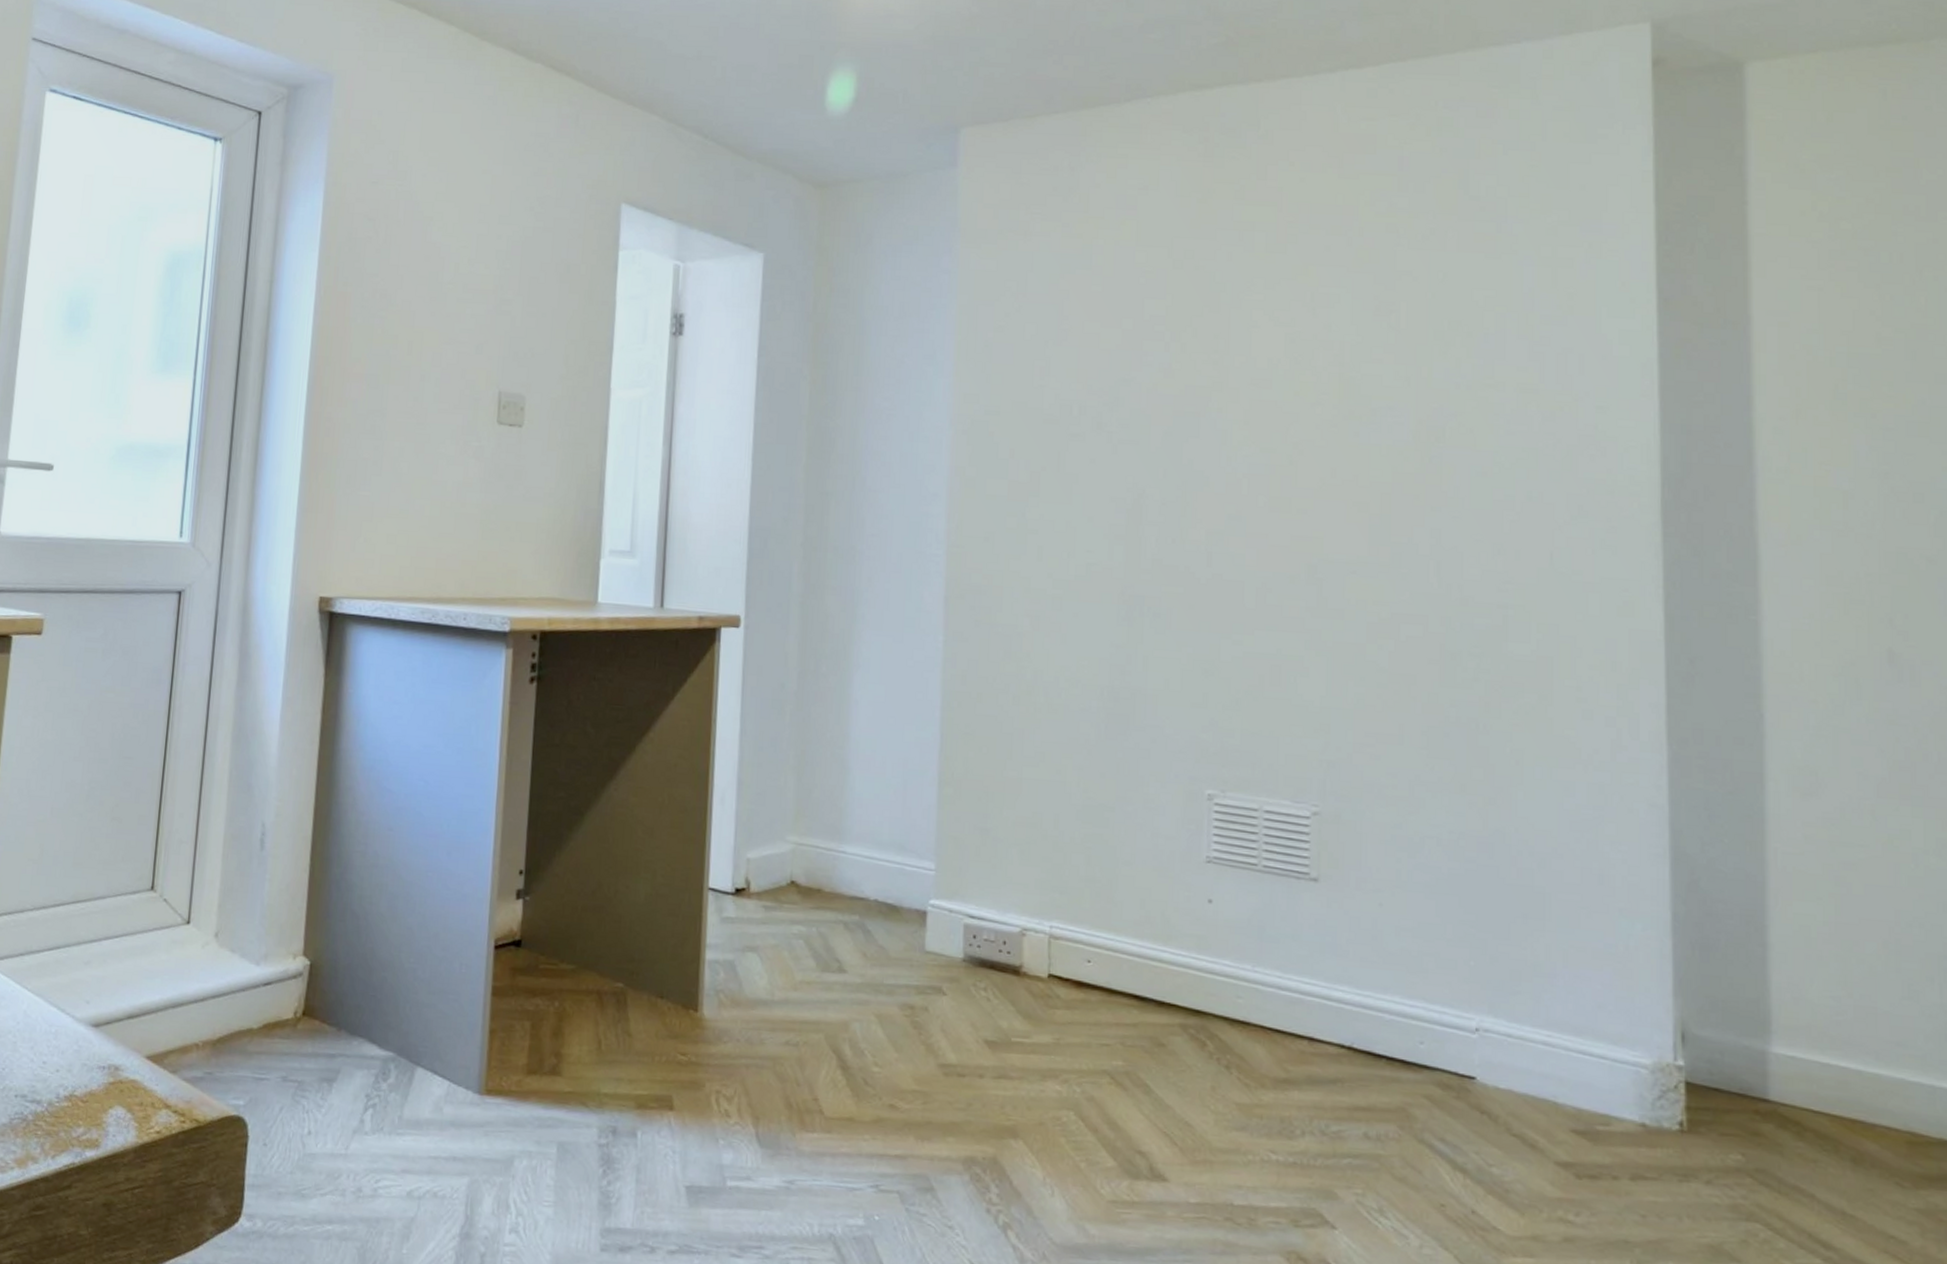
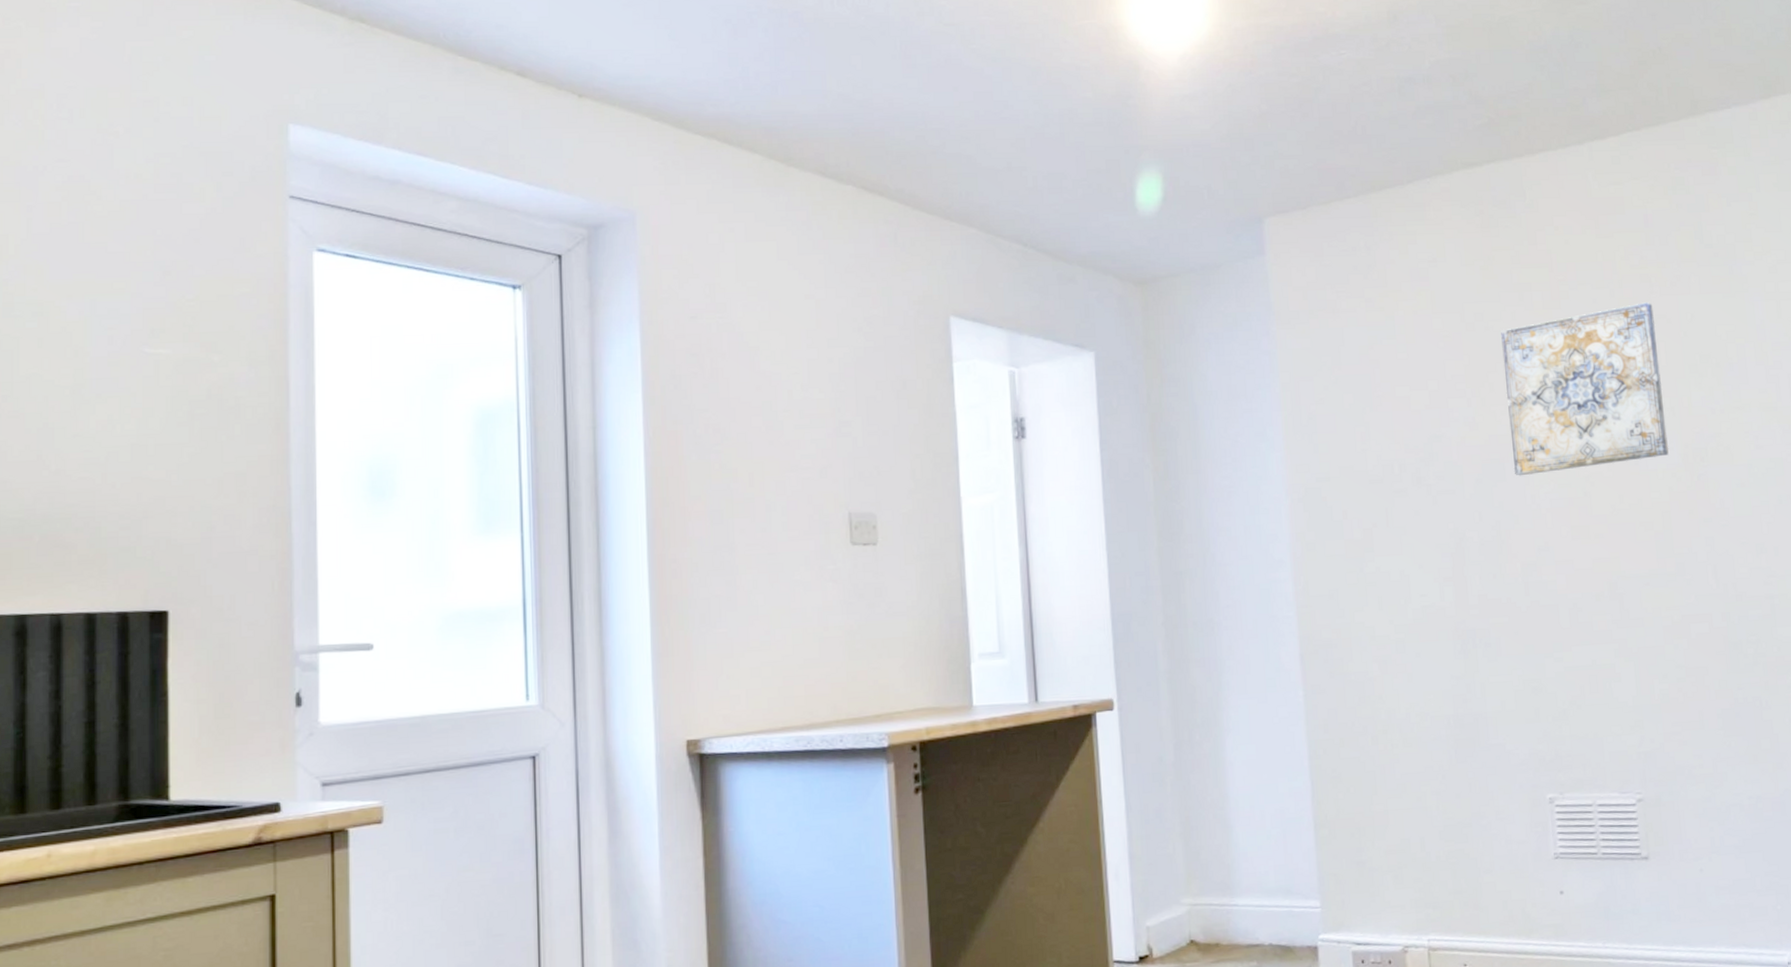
wall art: none [1209,255,1399,434] -> present [1501,302,1669,476]

